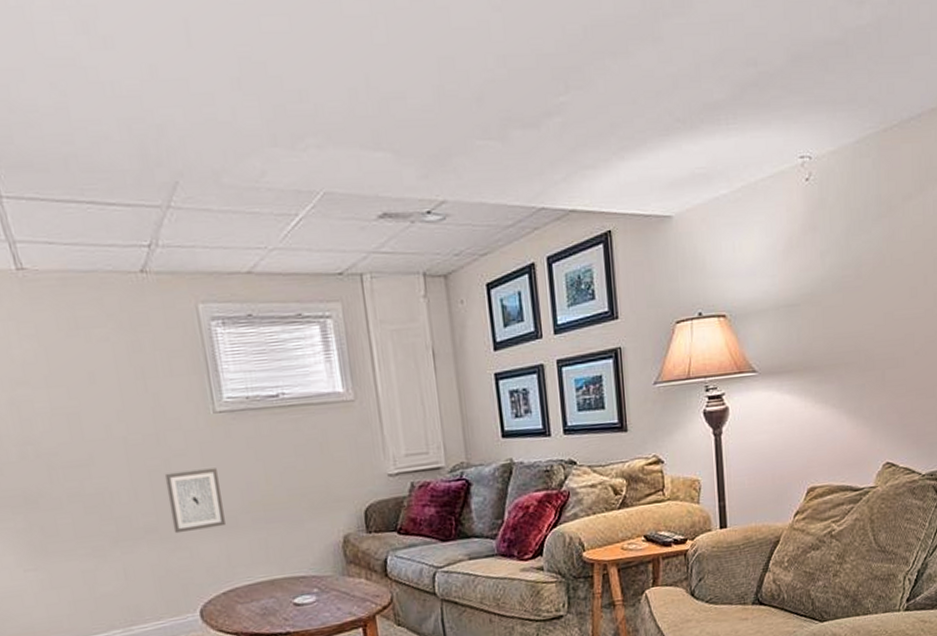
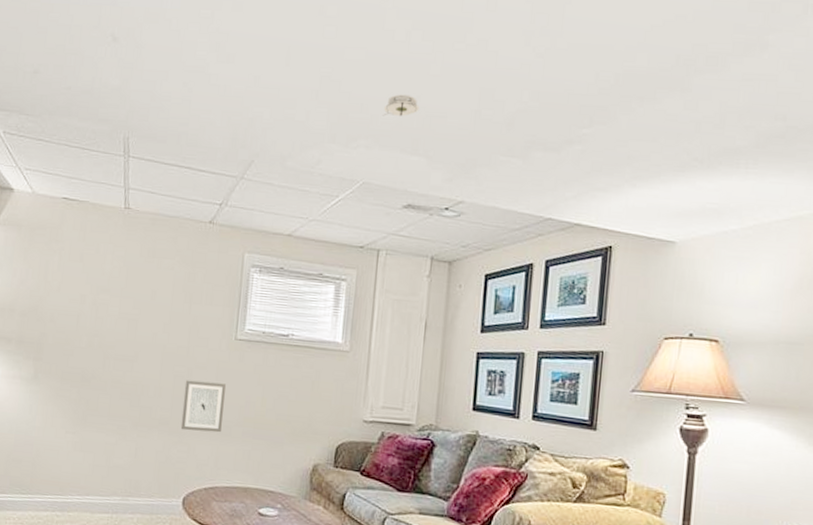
smoke detector: none [327,73,371,104] -> present [383,94,419,116]

